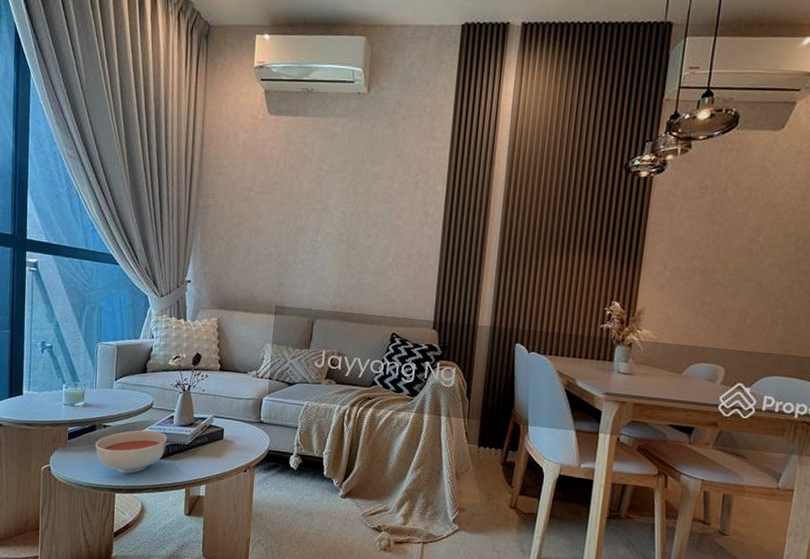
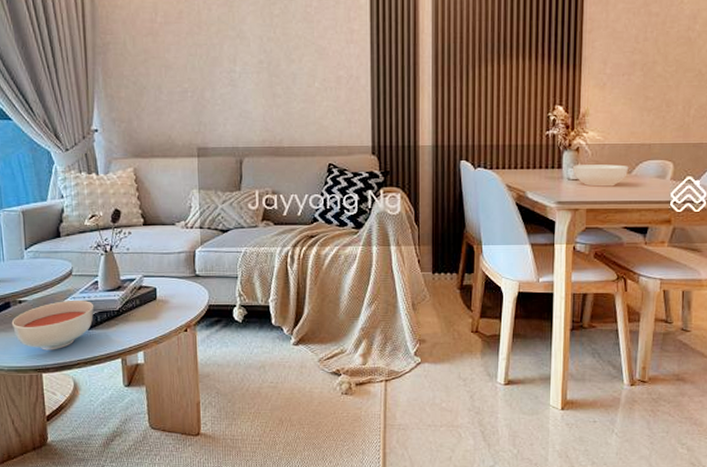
bowl: none [623,359,680,384] -> present [572,164,629,187]

